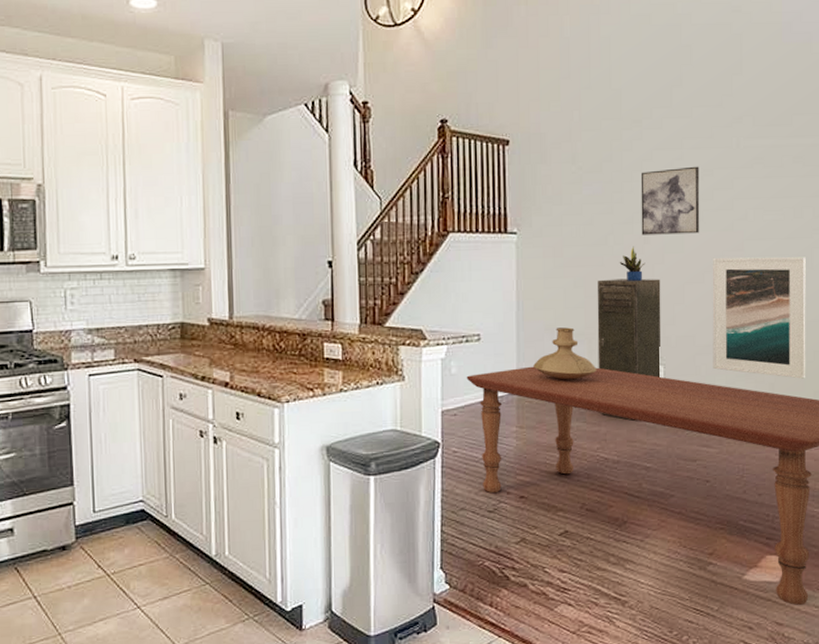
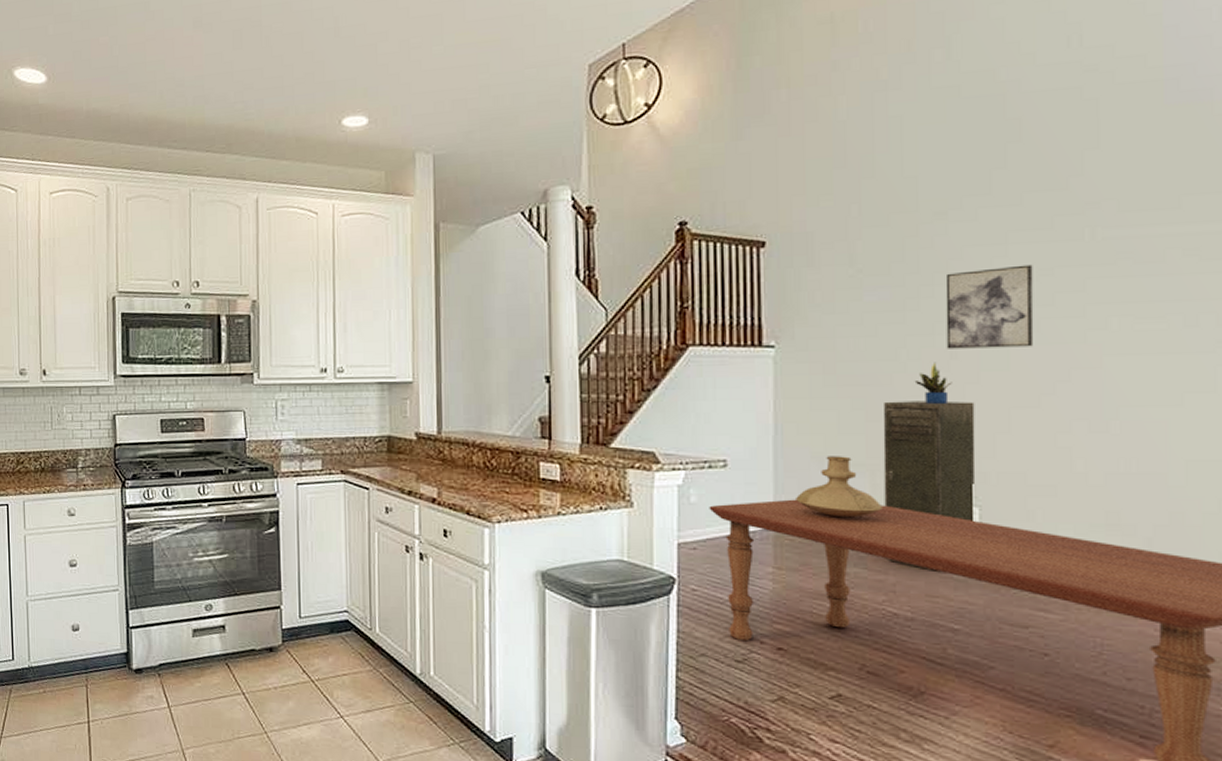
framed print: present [712,256,806,379] -> none [1053,376,1206,535]

